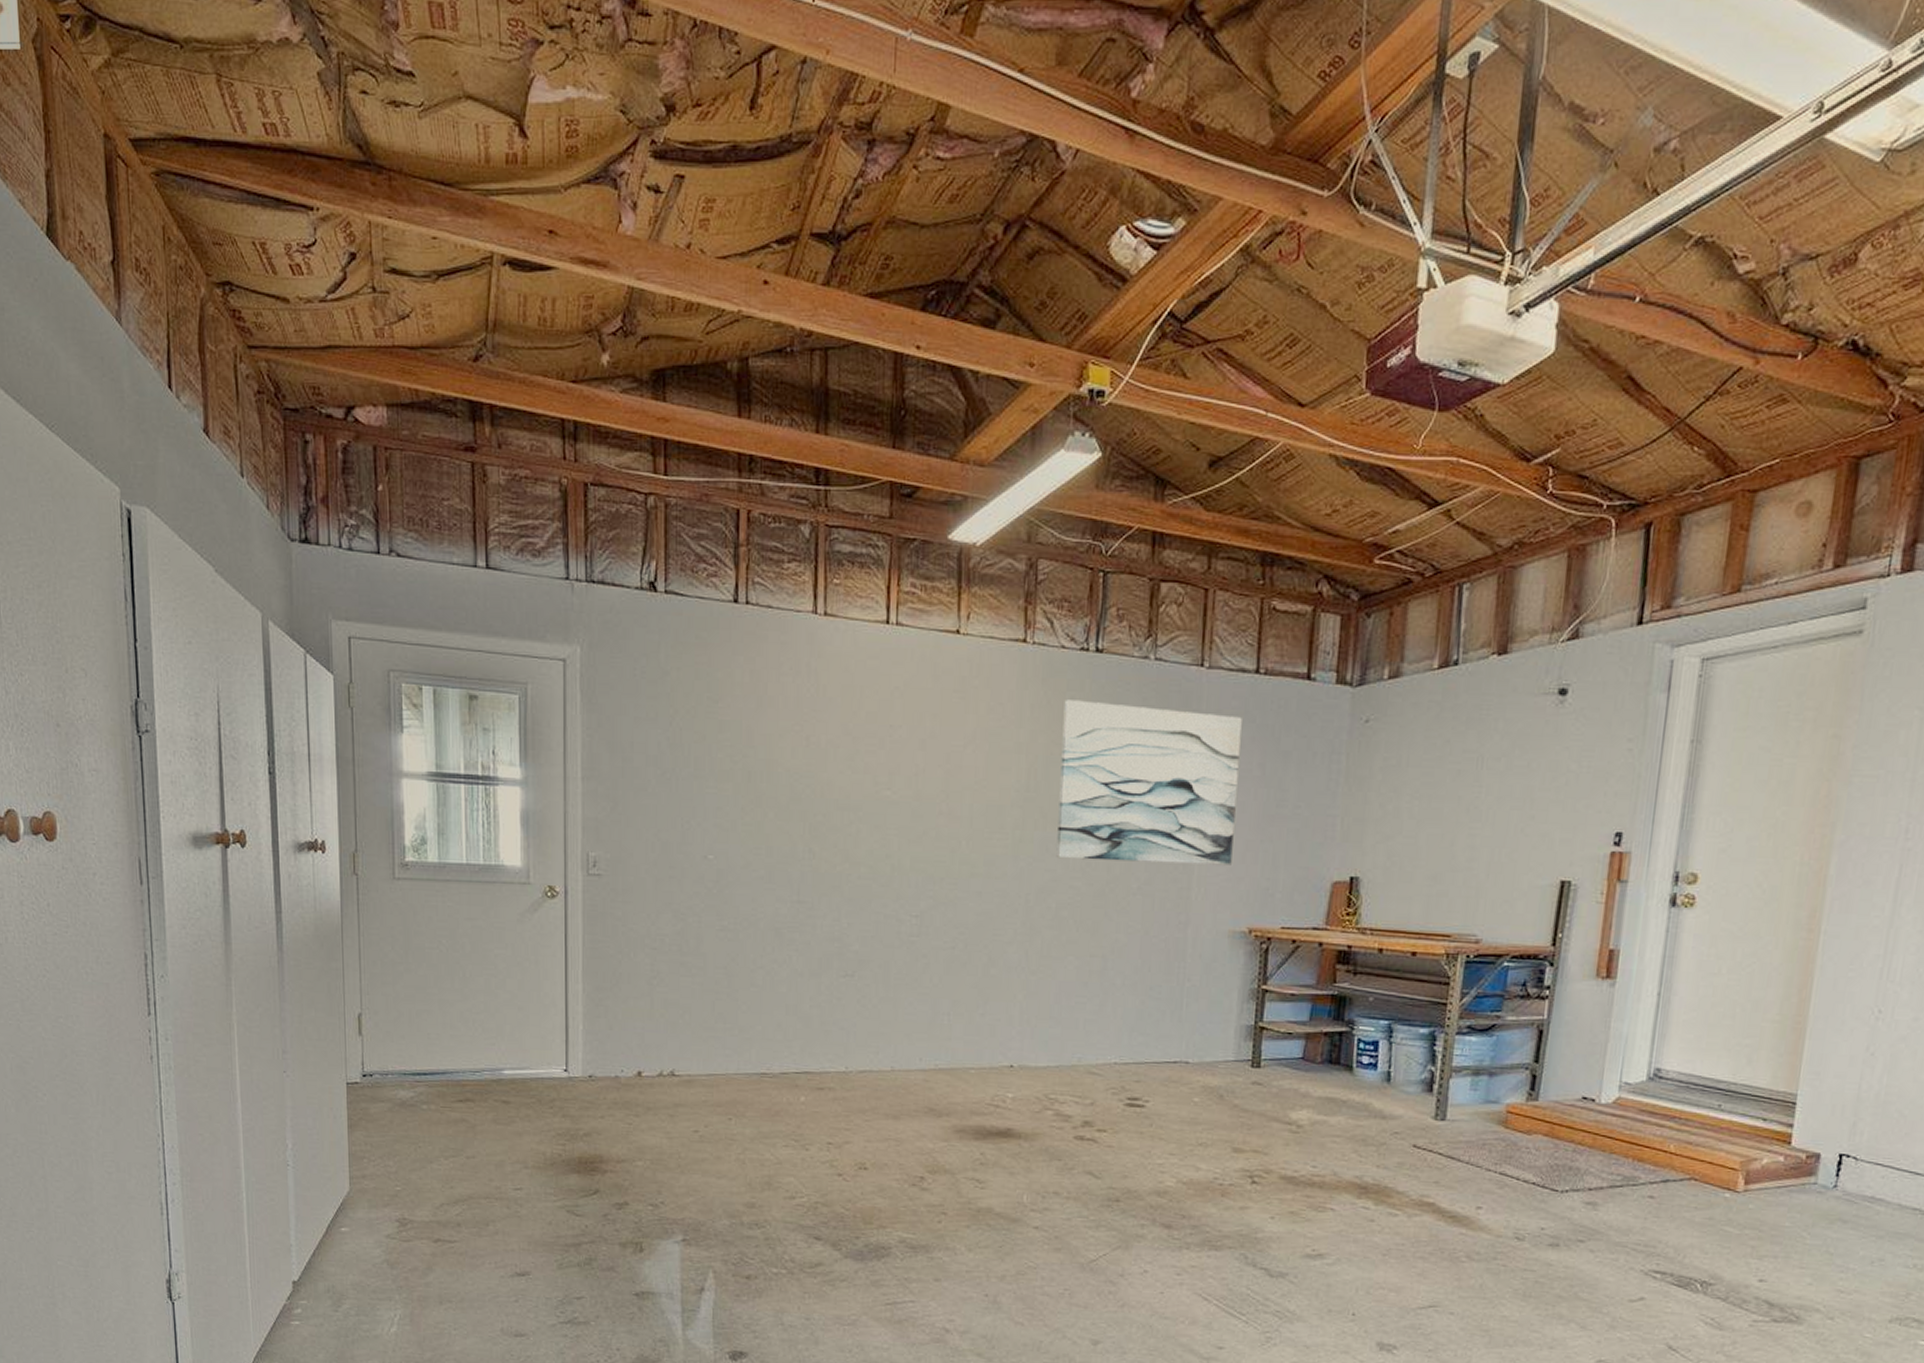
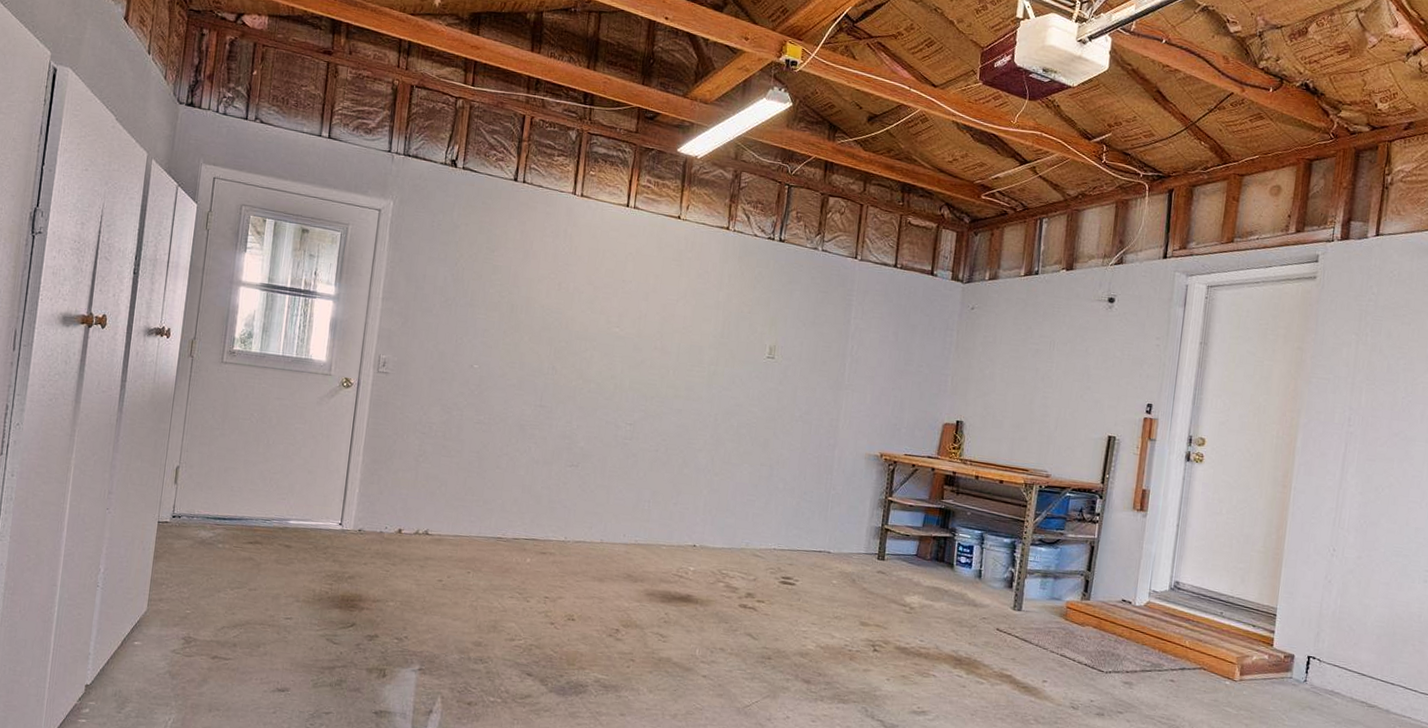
wall art: present [1056,700,1242,865] -> none [740,273,883,405]

